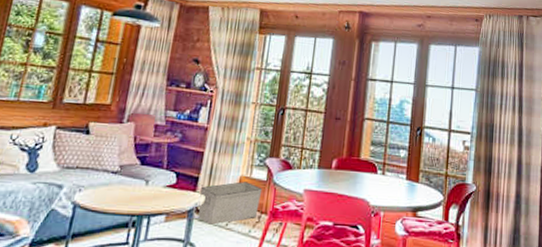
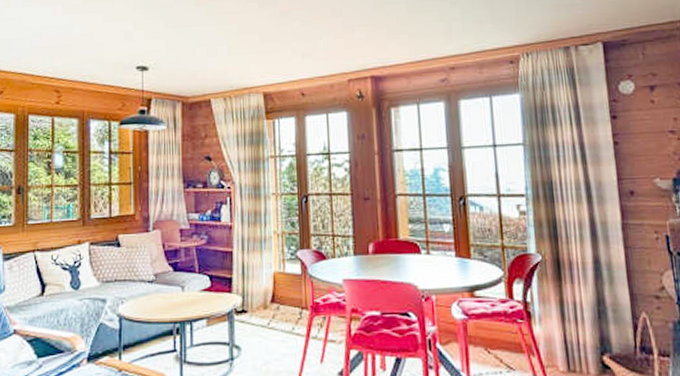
storage bin: present [198,181,263,225] -> none [236,277,299,325]

